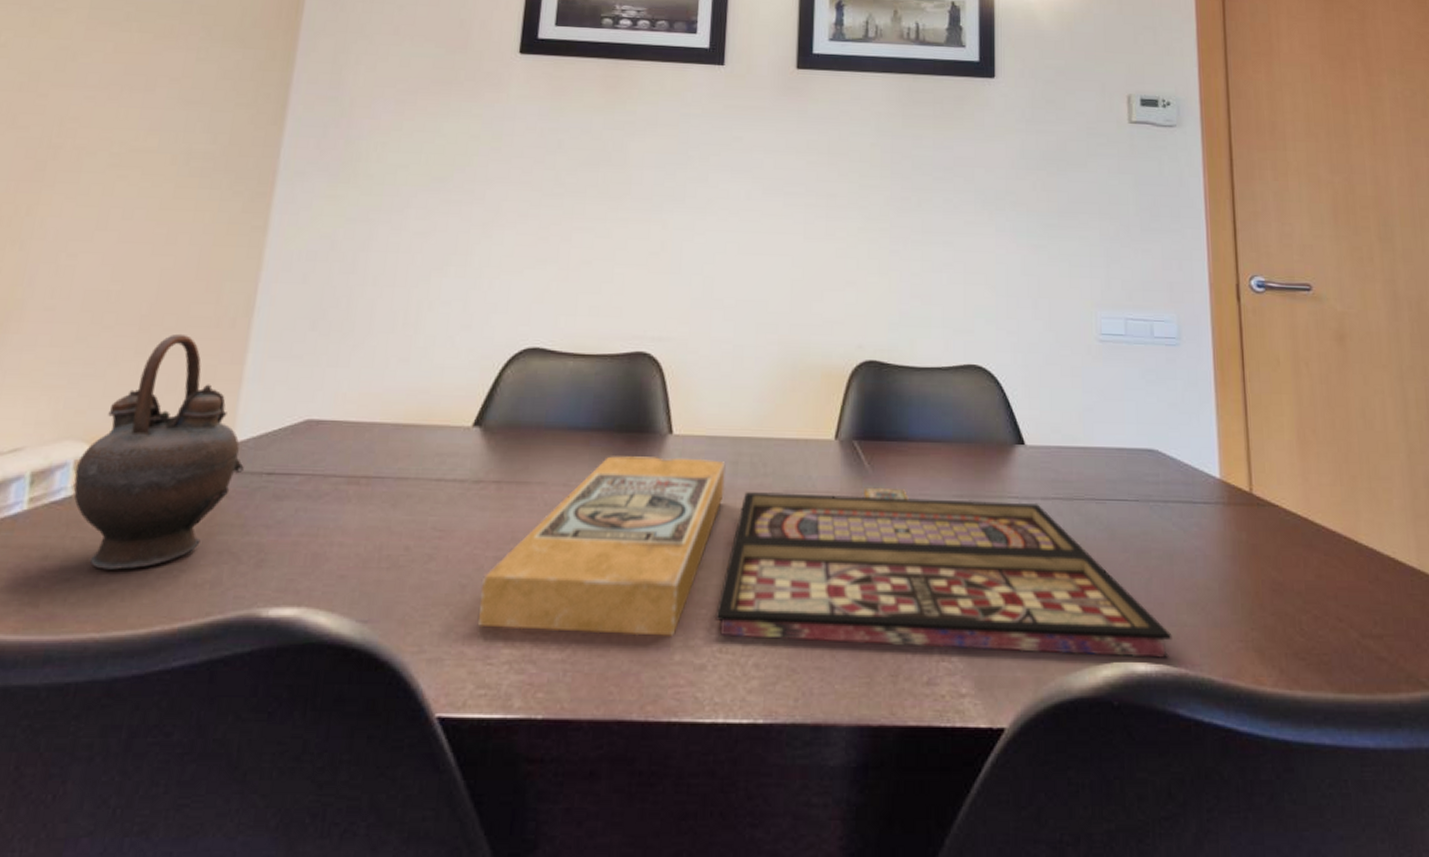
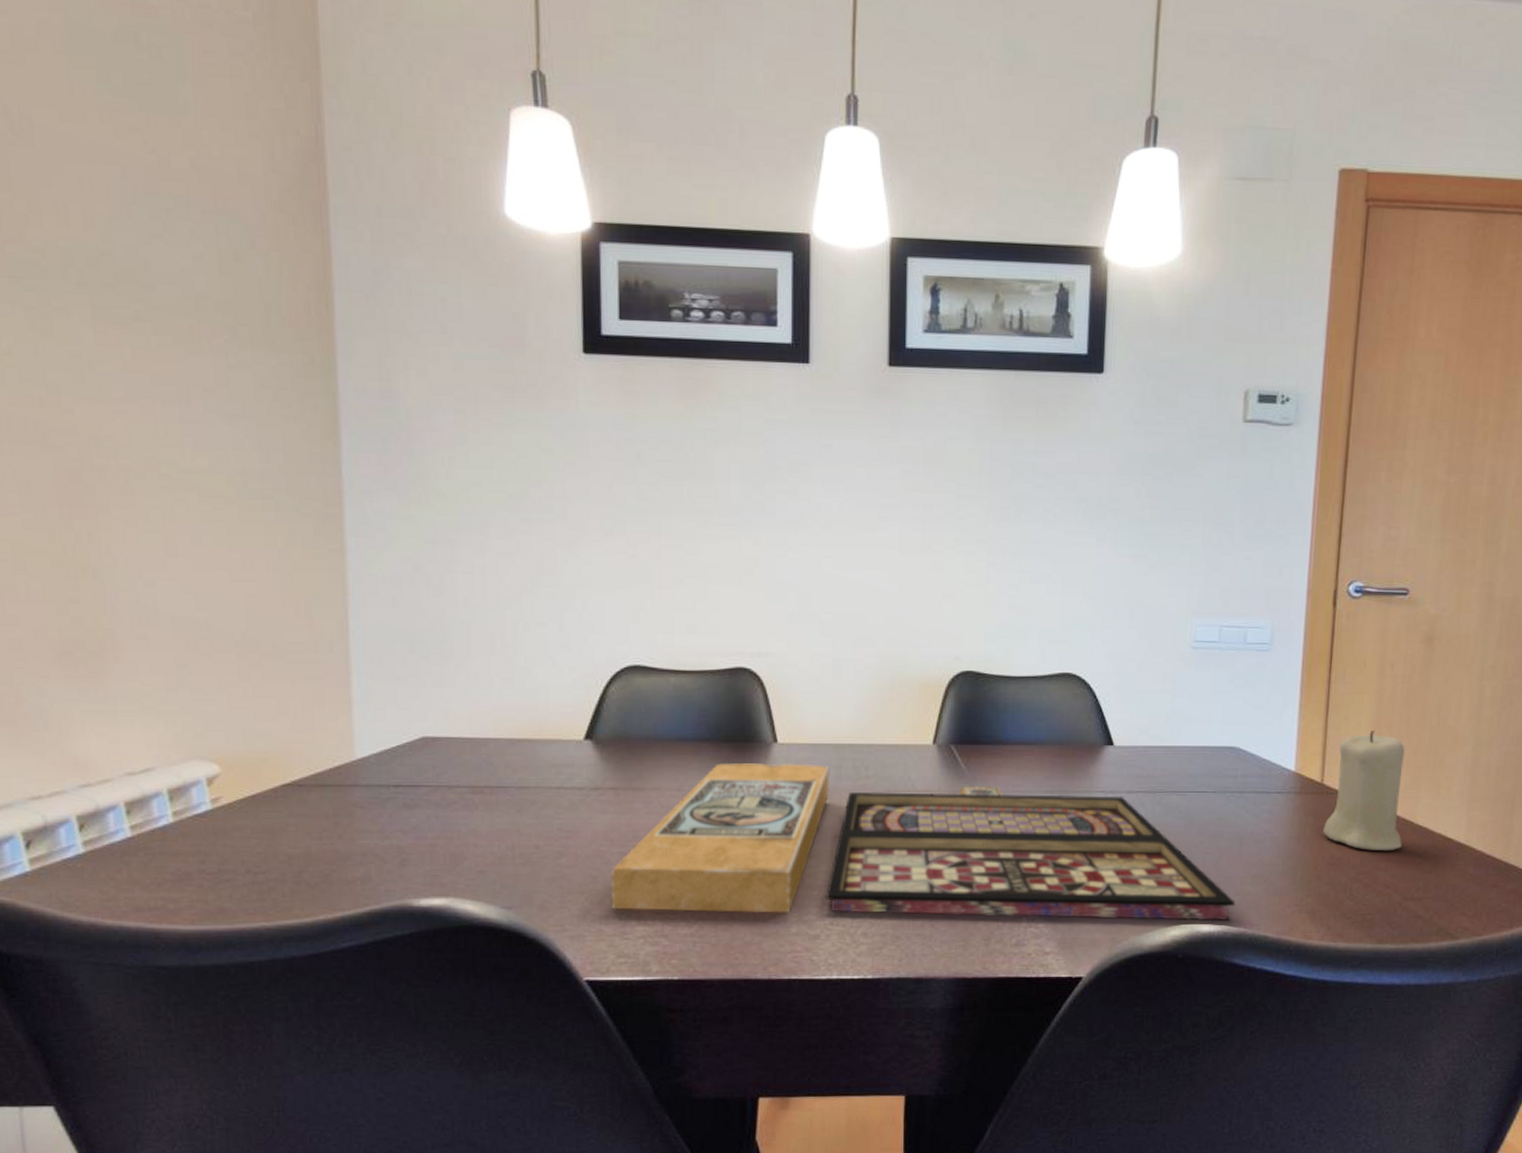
teapot: present [73,333,244,570] -> none [209,659,371,871]
candle: none [1259,434,1349,576] -> present [1323,731,1405,851]

